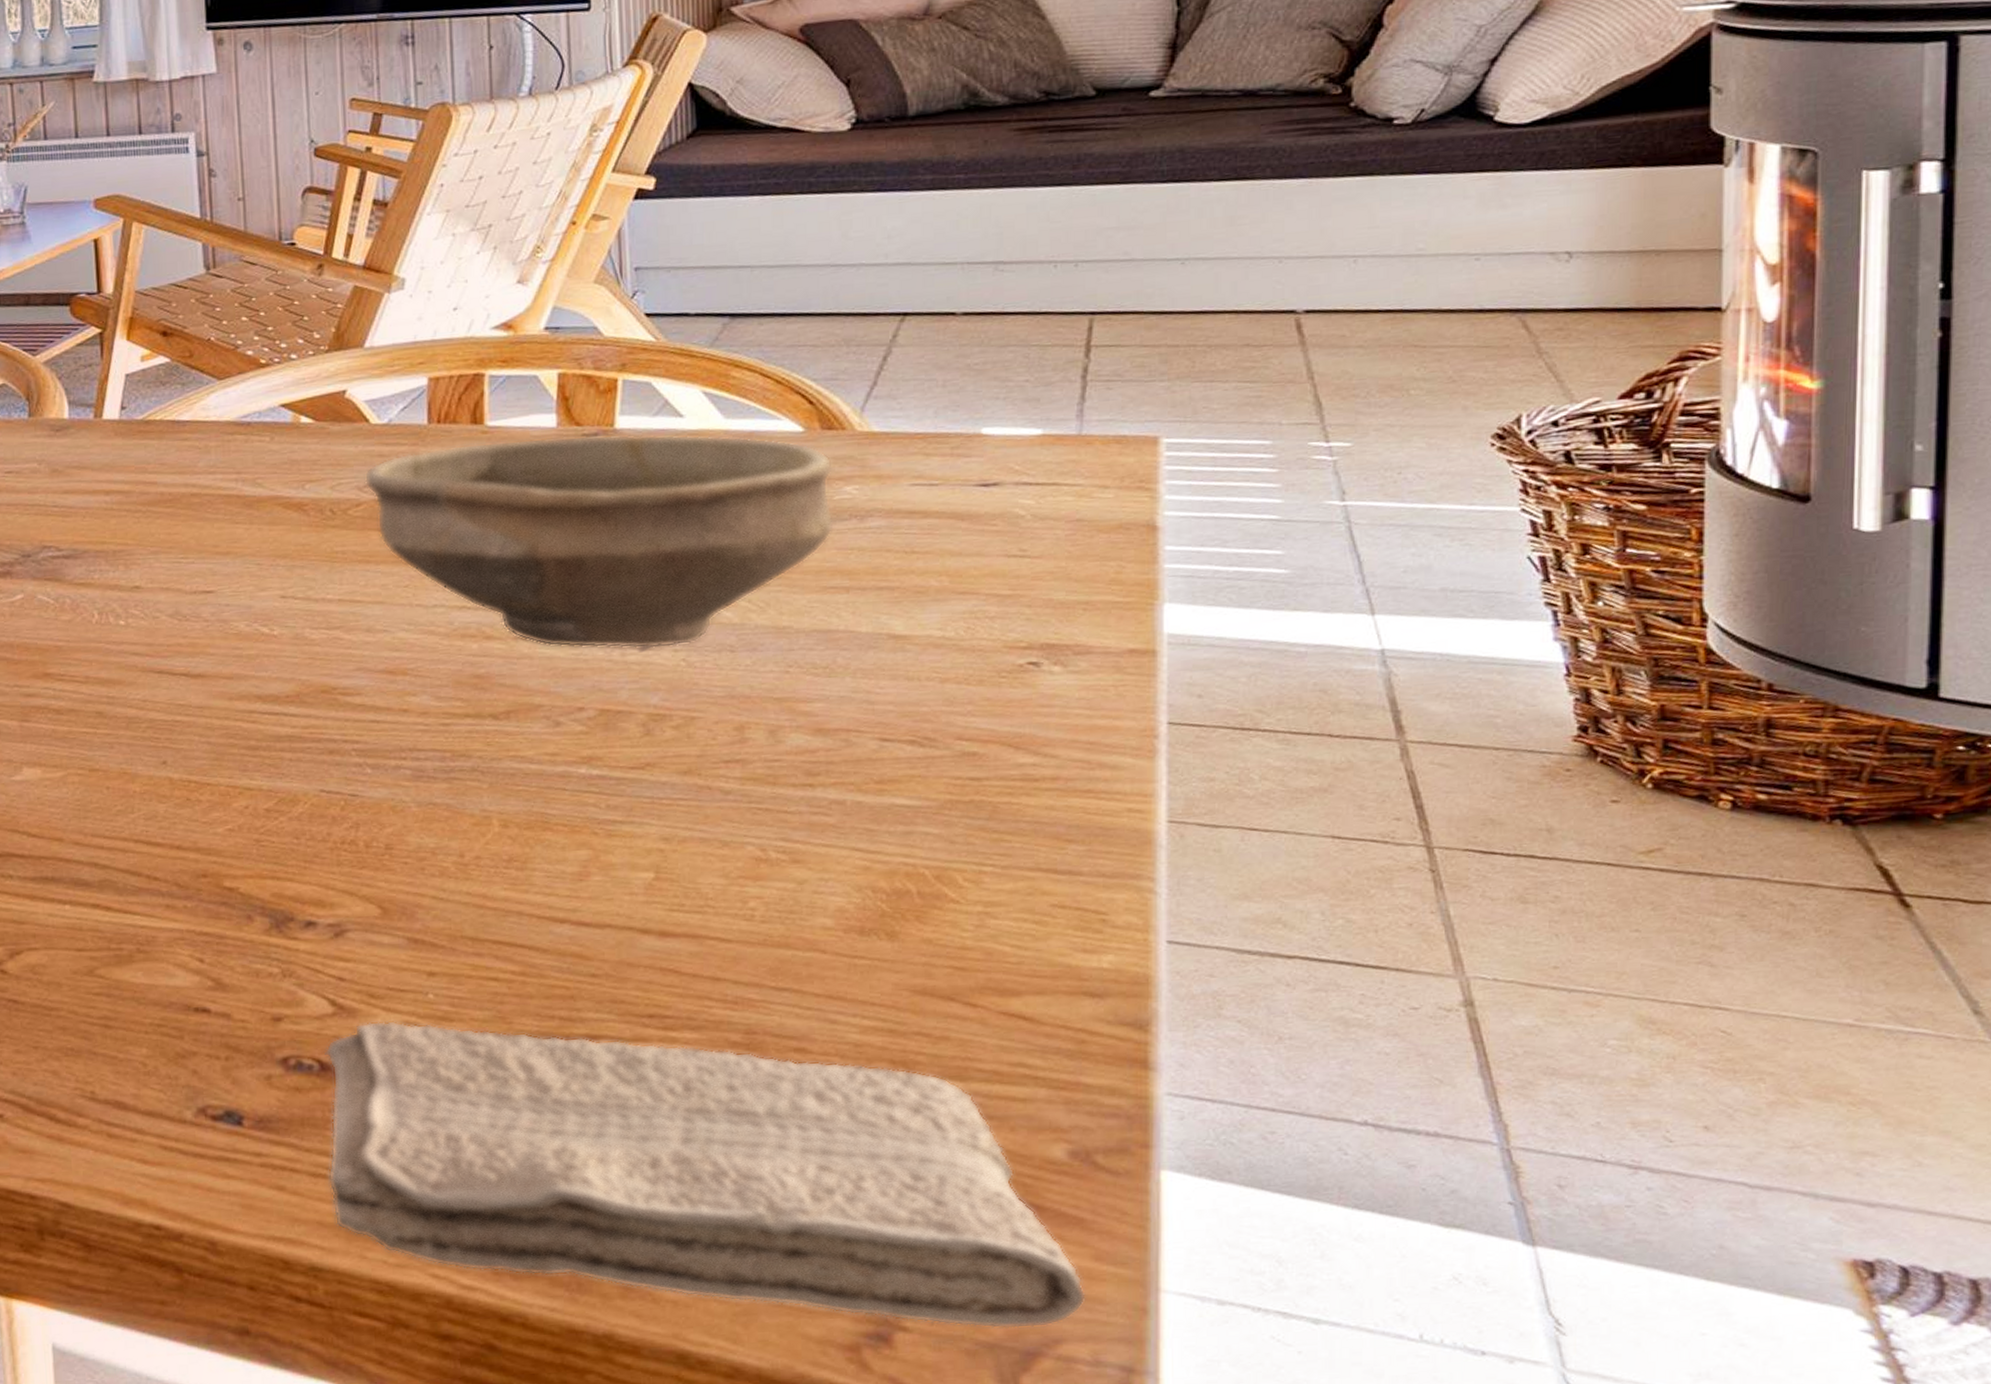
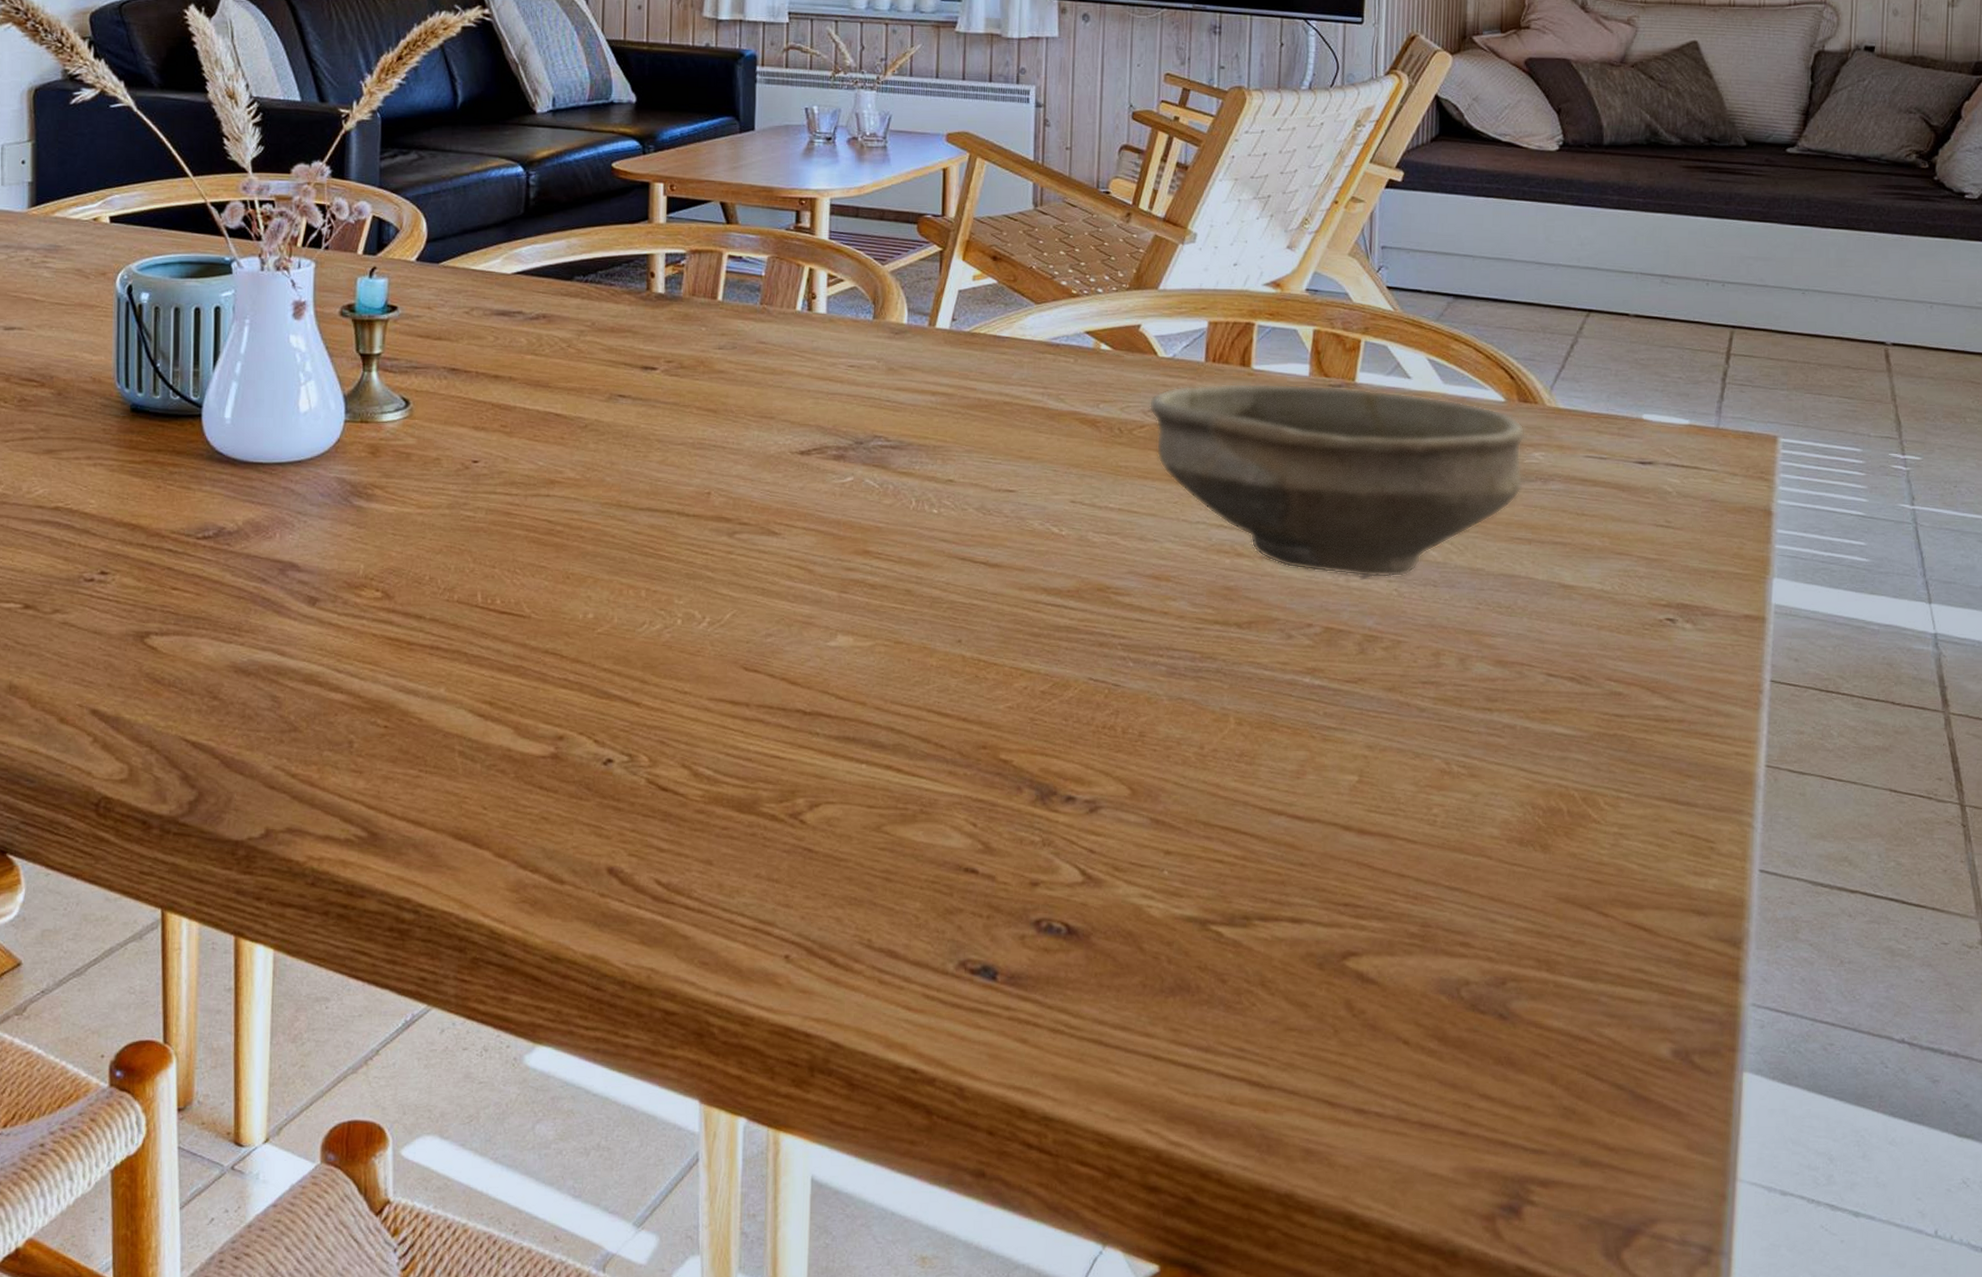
washcloth: present [324,1020,1086,1329] -> none [1065,892,1678,1208]

